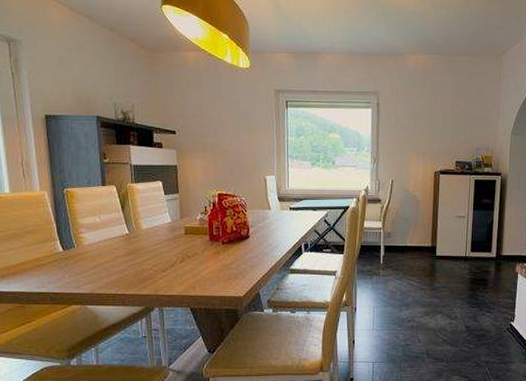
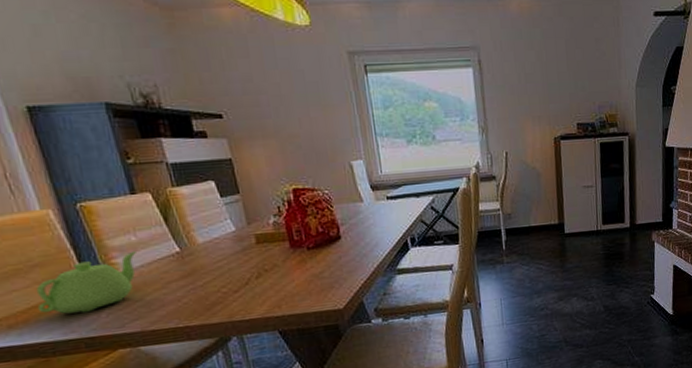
teapot: none [23,229,98,273] -> present [35,250,136,314]

